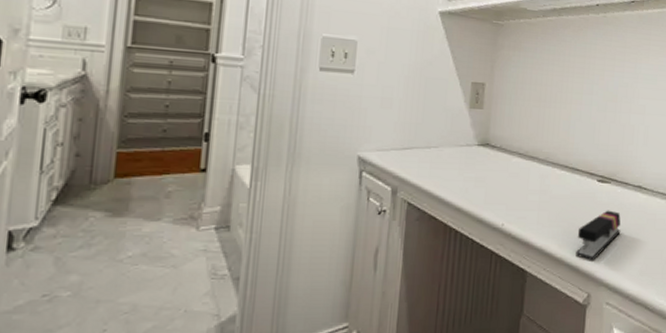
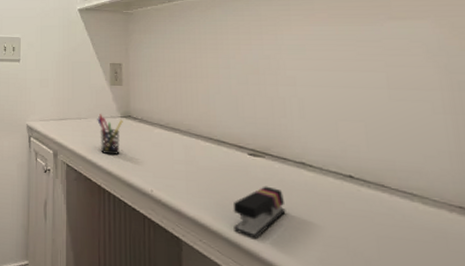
pen holder: none [450,142,480,189] -> present [97,114,123,155]

